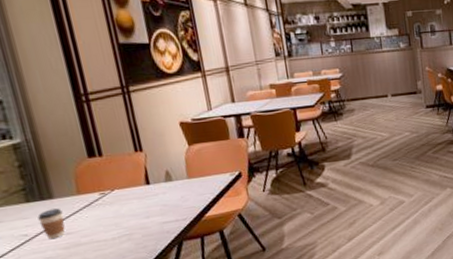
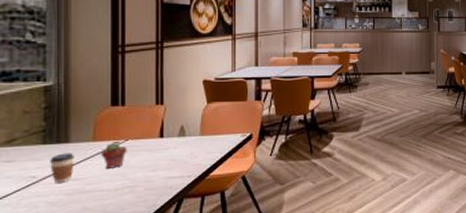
potted succulent: none [88,193,116,220] -> present [100,142,127,168]

